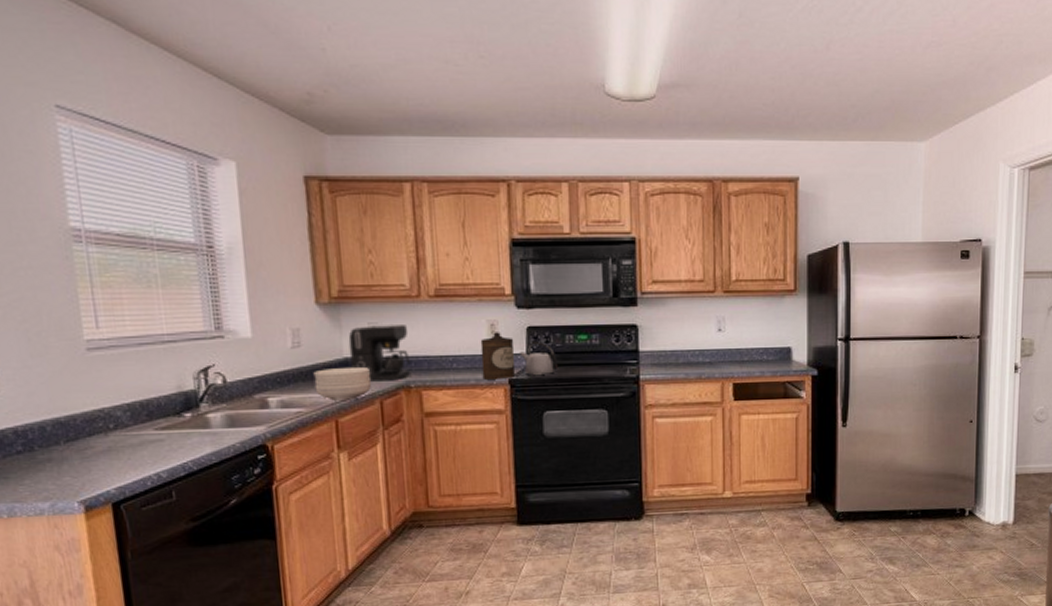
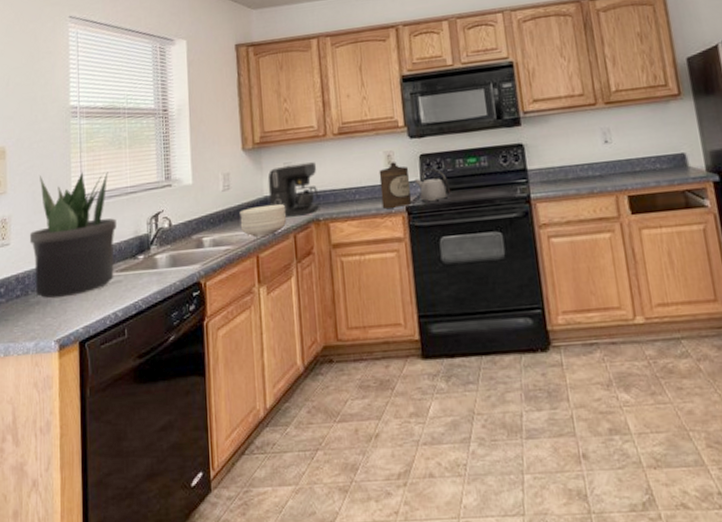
planter: none [26,311,153,456] -> present [29,172,117,299]

